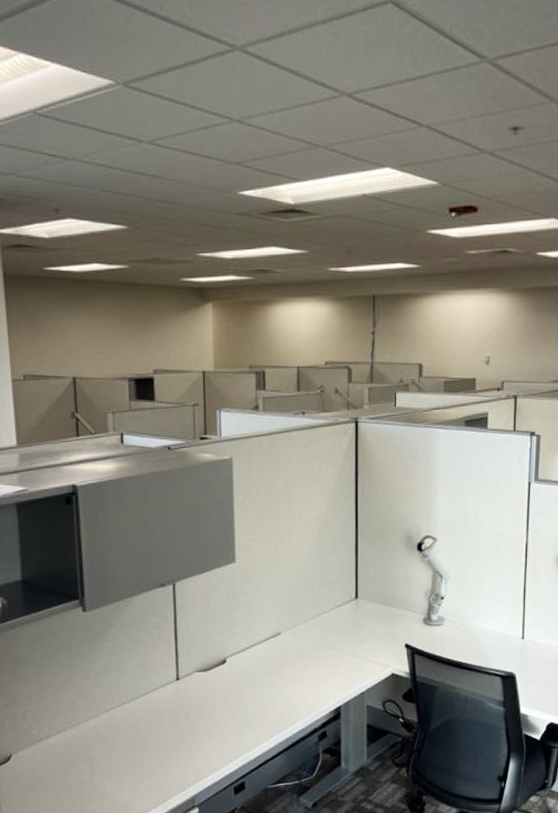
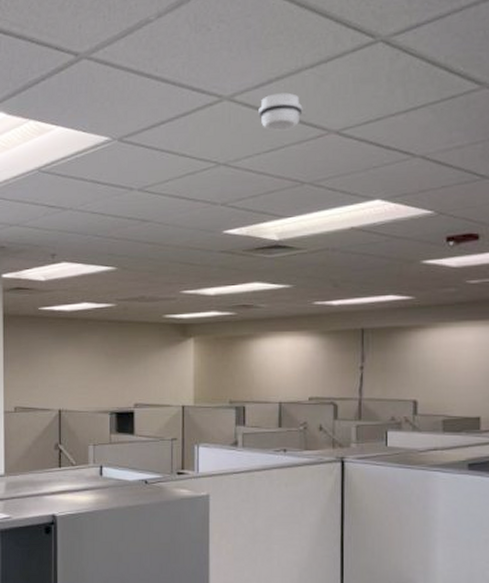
smoke detector: none [271,48,316,89] -> present [259,92,303,131]

